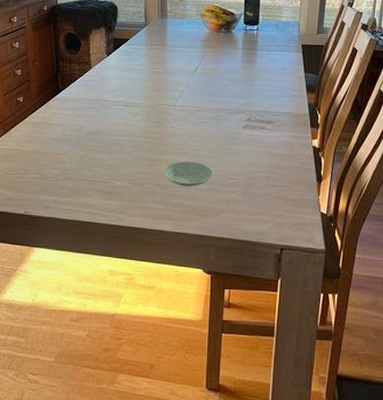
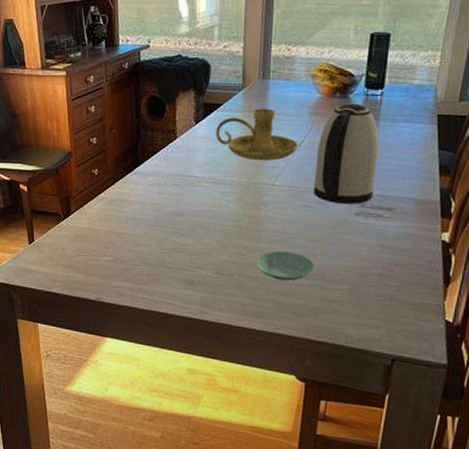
candle holder: none [124,42,193,86] -> present [215,108,298,161]
kettle: none [208,37,258,119] -> present [313,103,380,204]

